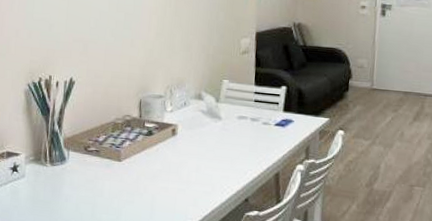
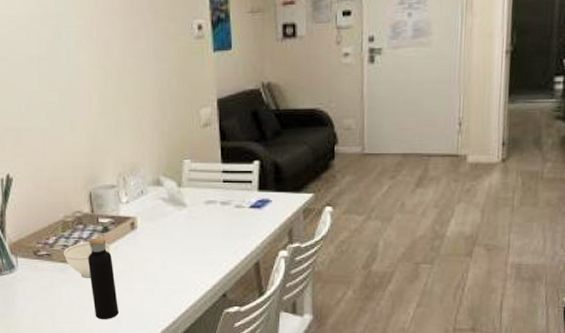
bowl: none [110,143,152,175] -> present [63,242,110,278]
water bottle: none [131,134,153,214] -> present [88,232,119,319]

